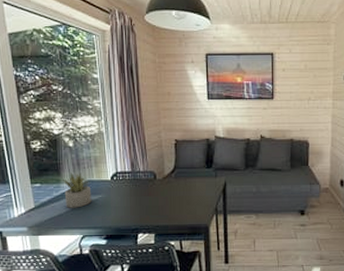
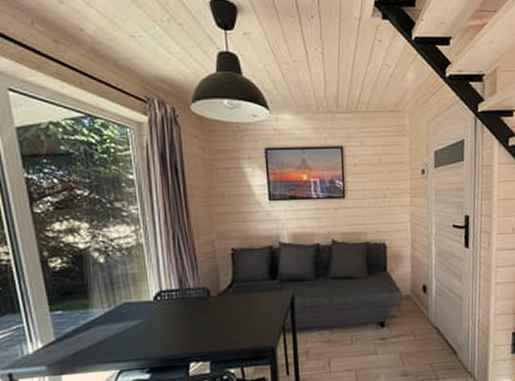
succulent plant: present [63,173,92,208] -> none [92,294,130,338]

